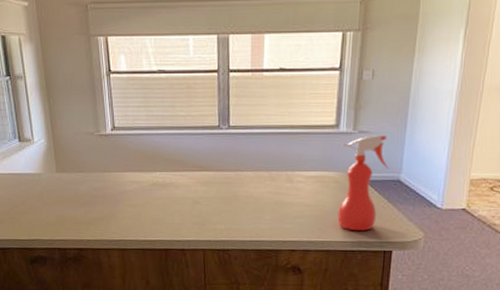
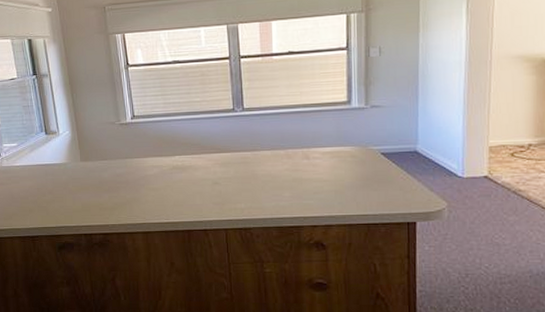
spray bottle: present [337,135,390,230] -> none [355,109,405,203]

